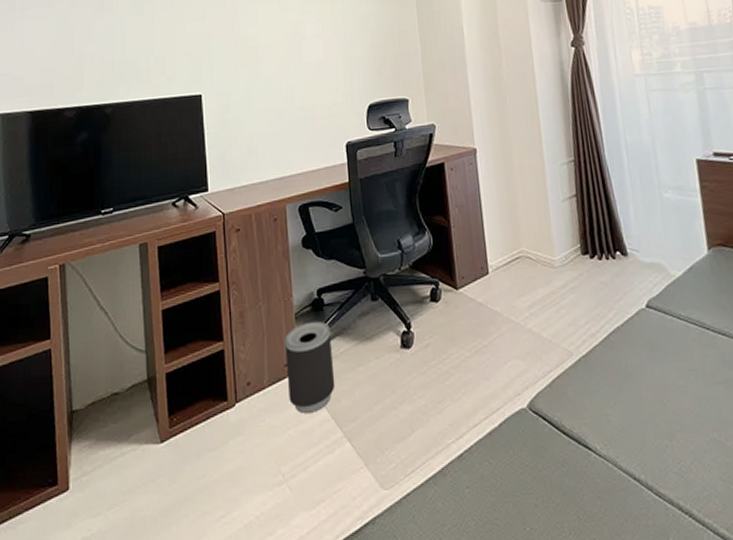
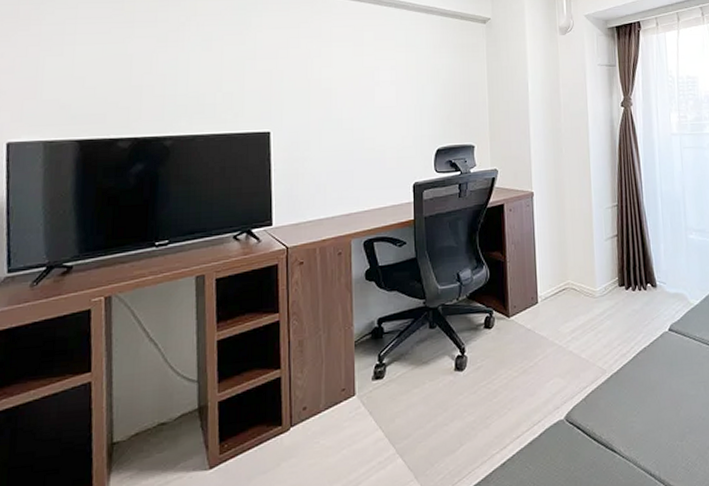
trash bin: present [285,320,335,413] -> none [343,347,391,434]

